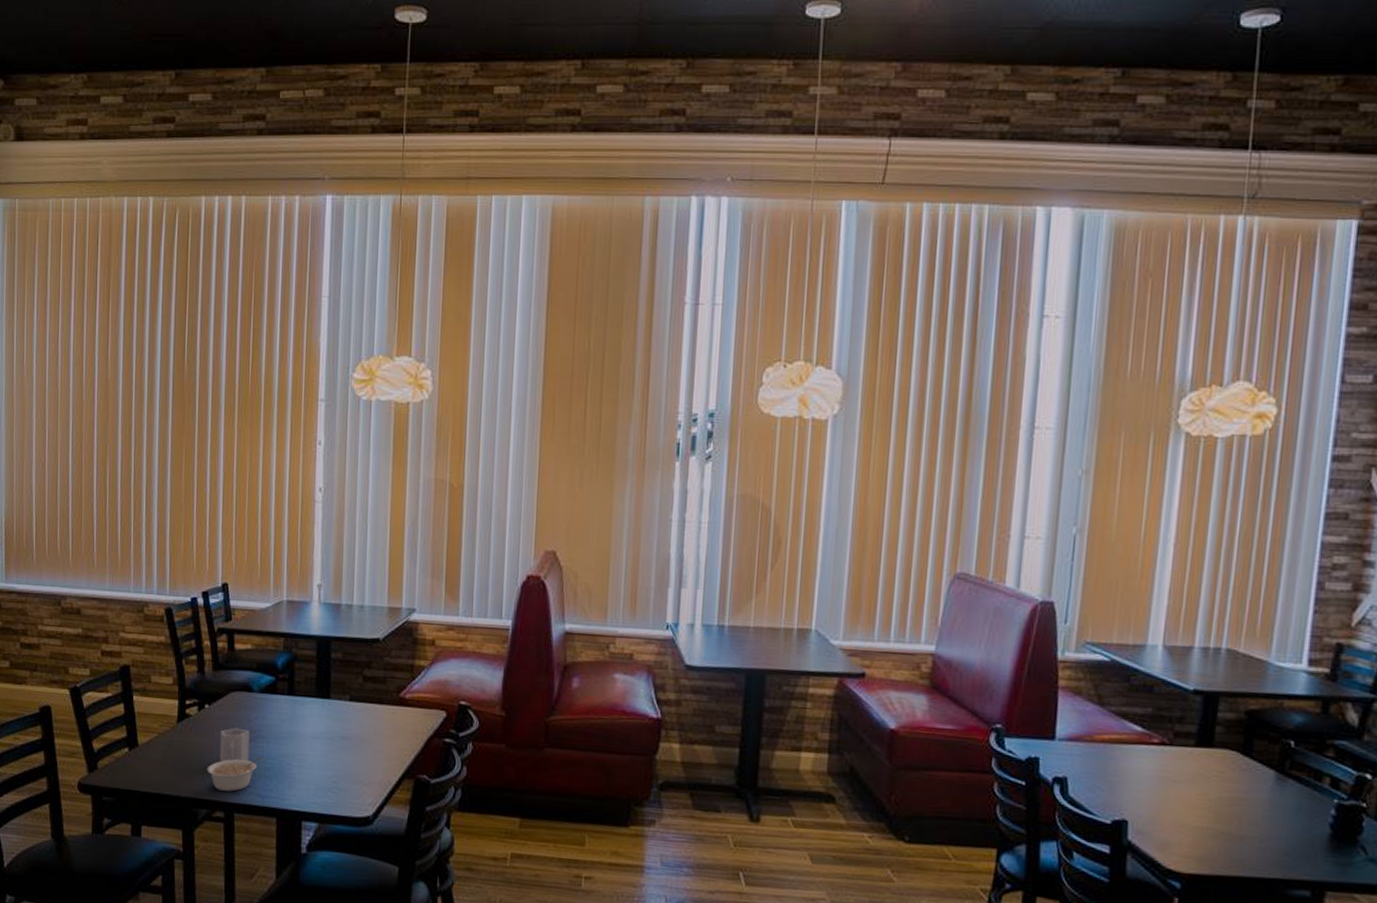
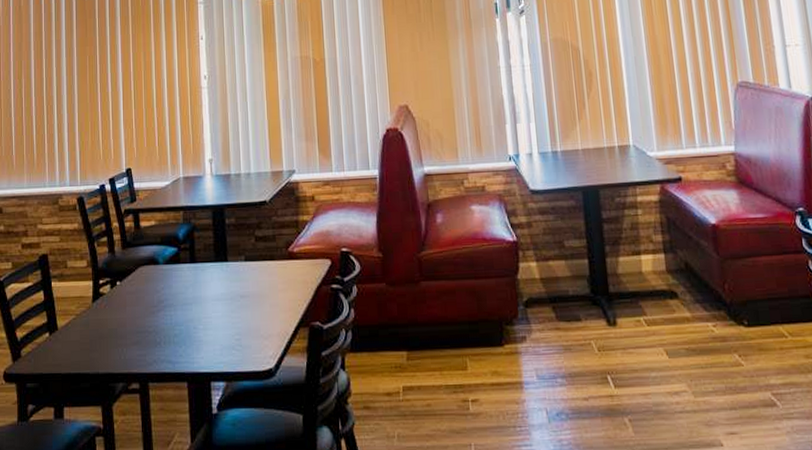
legume: present [207,755,263,792] -> none [121,323,172,362]
cup: present [219,727,250,763] -> none [131,300,159,335]

